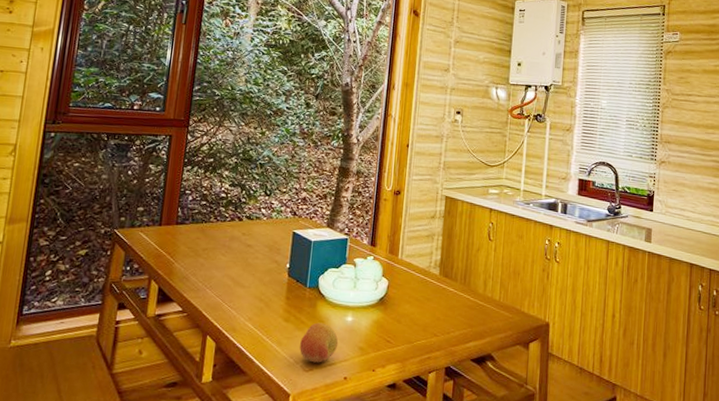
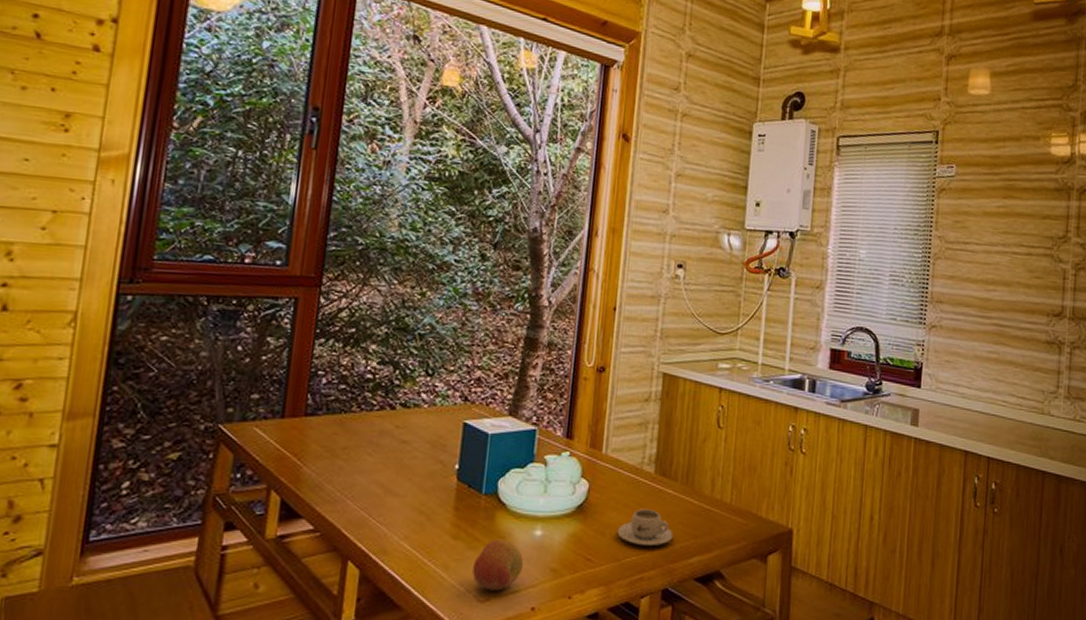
teacup: none [410,302,454,332] -> present [617,508,673,546]

